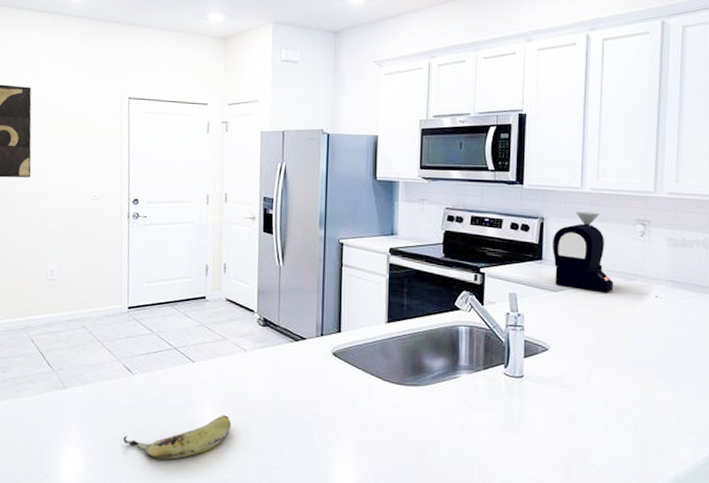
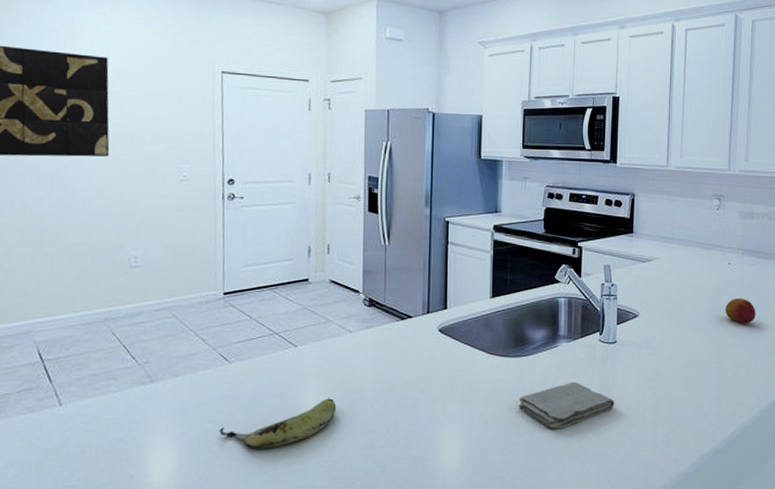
washcloth: none [415,416,522,466] -> present [518,381,615,429]
coffee roaster: present [553,211,614,294] -> none [642,188,694,262]
fruit: none [651,335,689,365] -> present [725,298,756,324]

